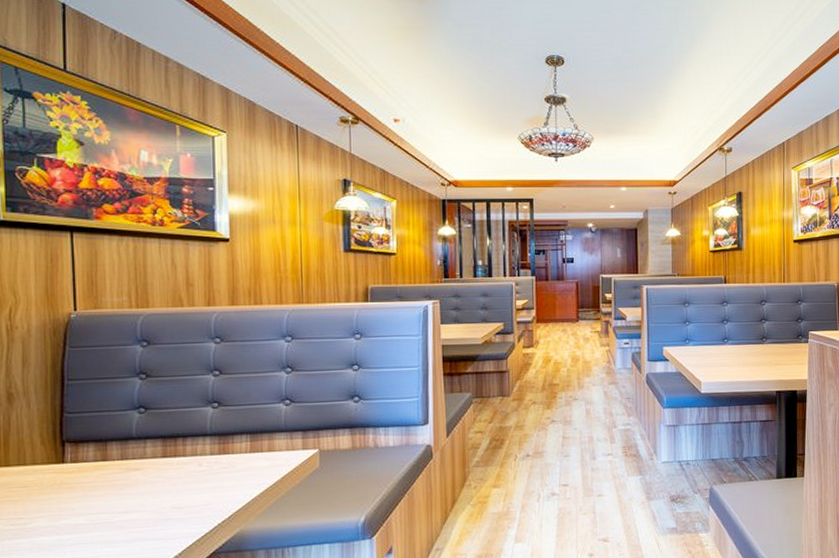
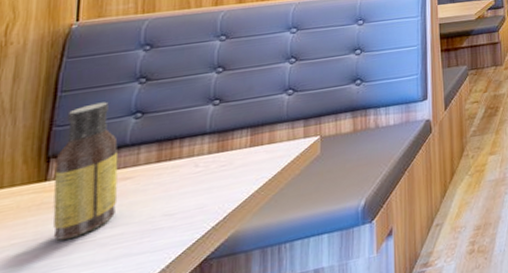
sauce bottle: none [70,394,130,519] -> present [52,101,119,241]

